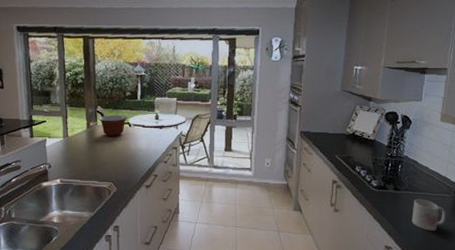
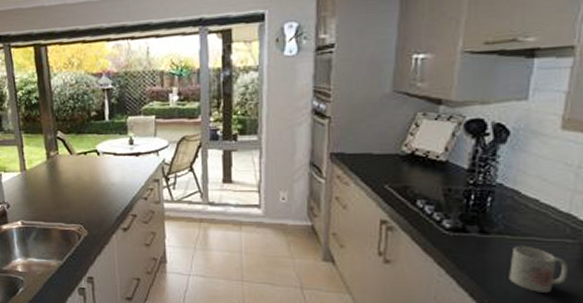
mixing bowl: present [98,114,127,137] -> none [59,140,94,169]

